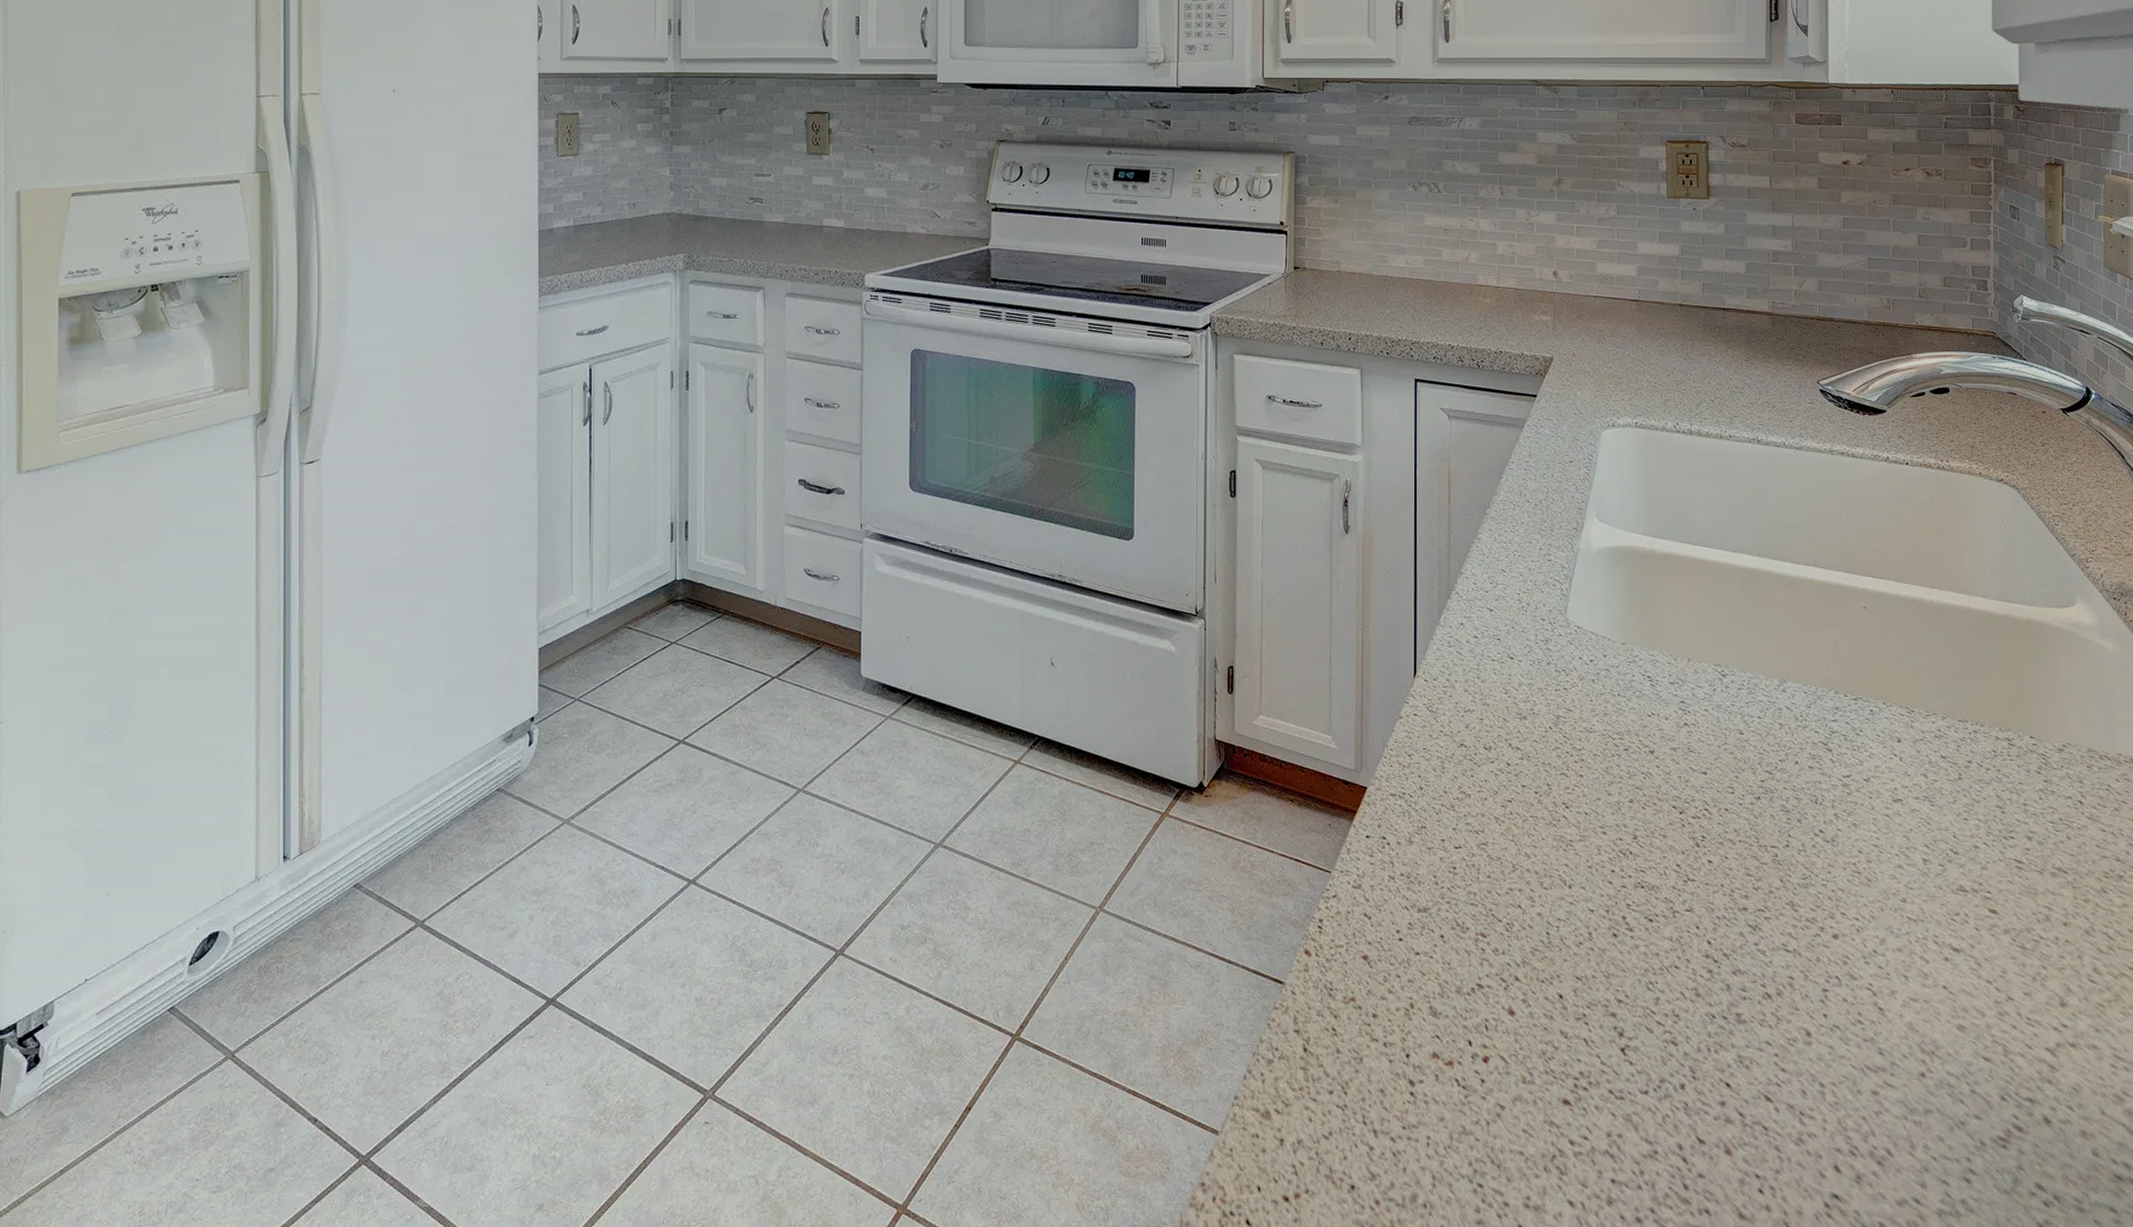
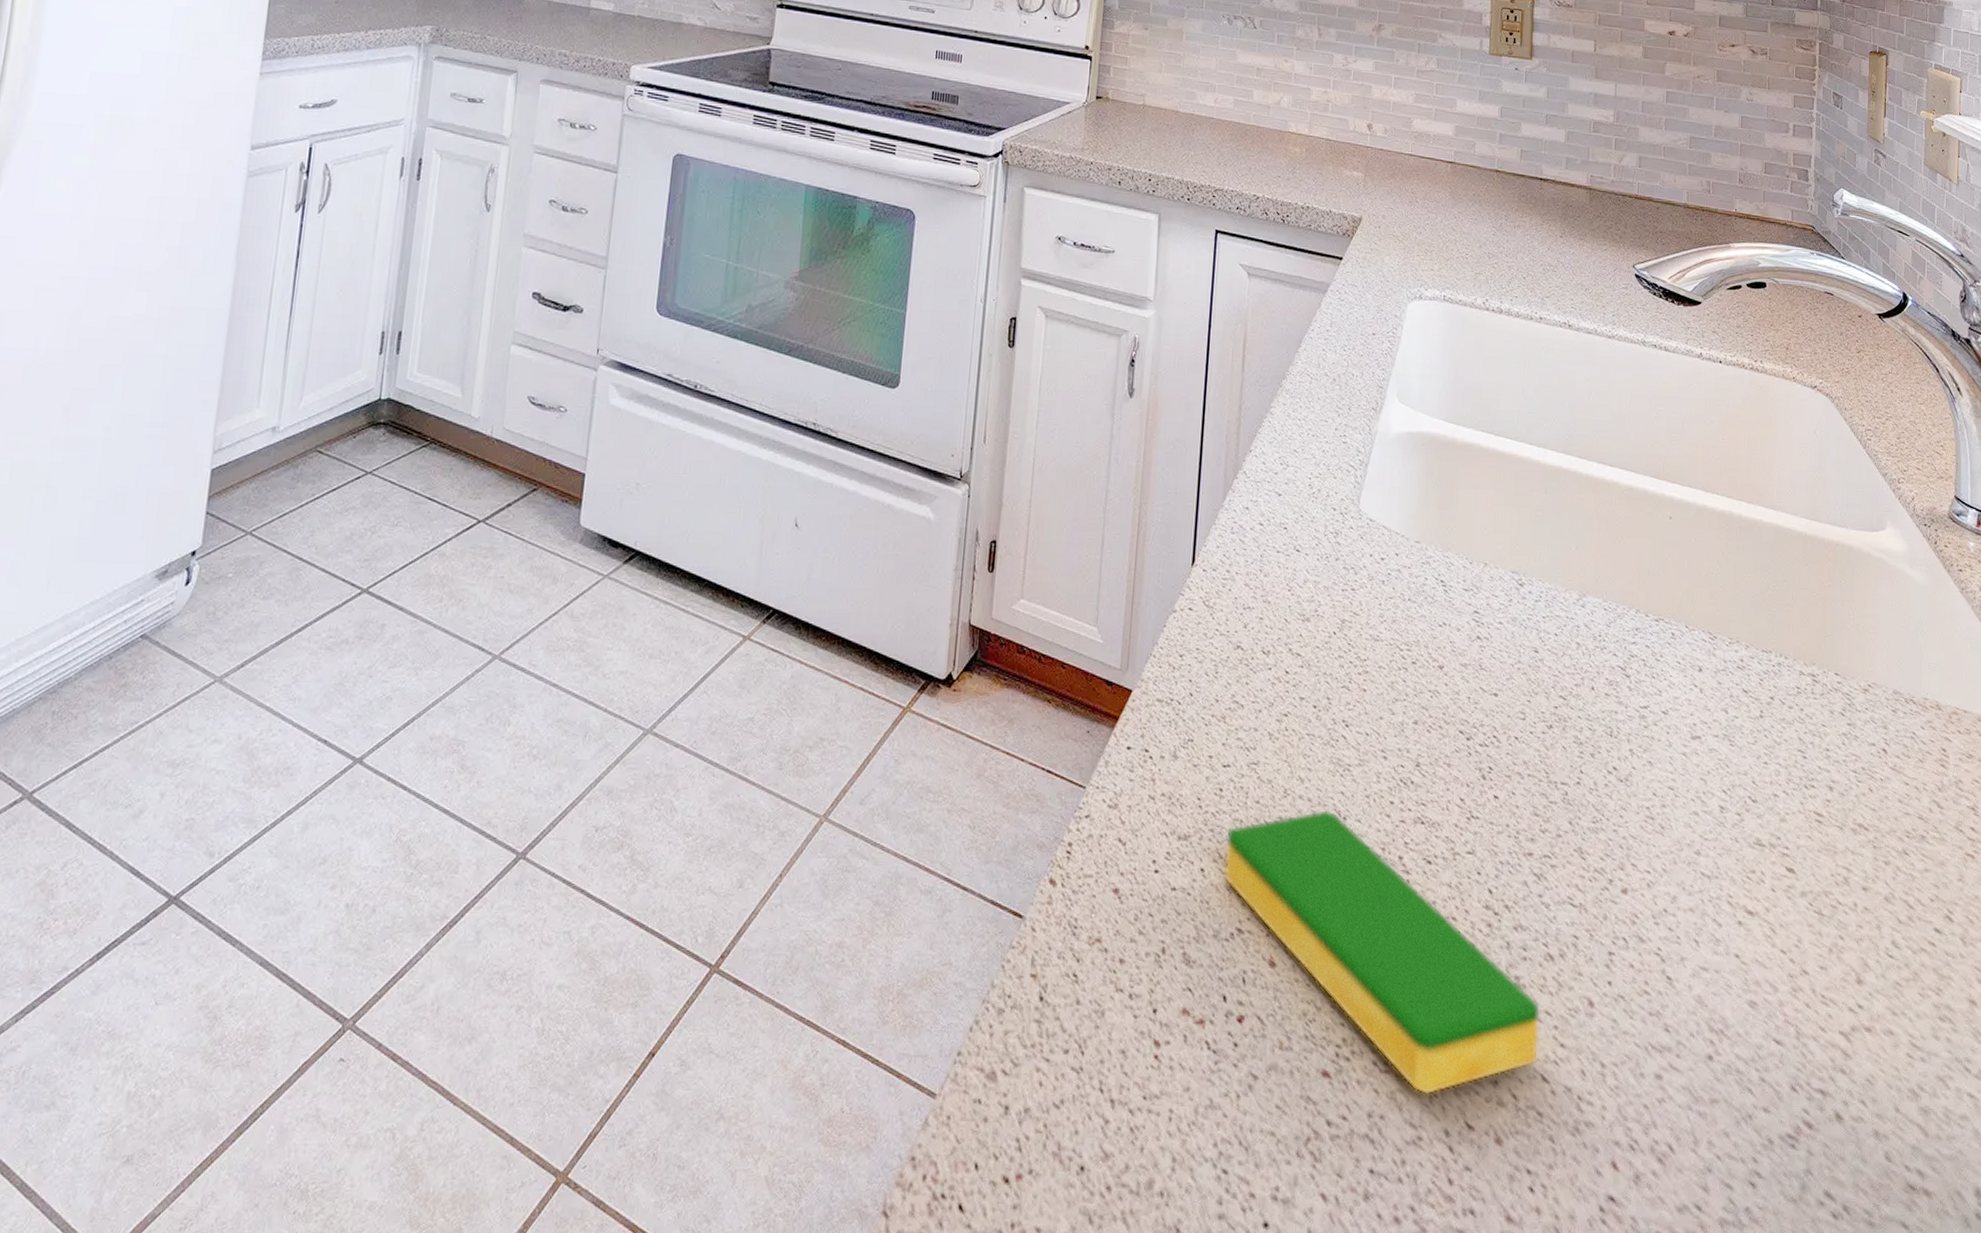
dish sponge: none [1462,879,1762,1116] -> present [1223,809,1541,1095]

